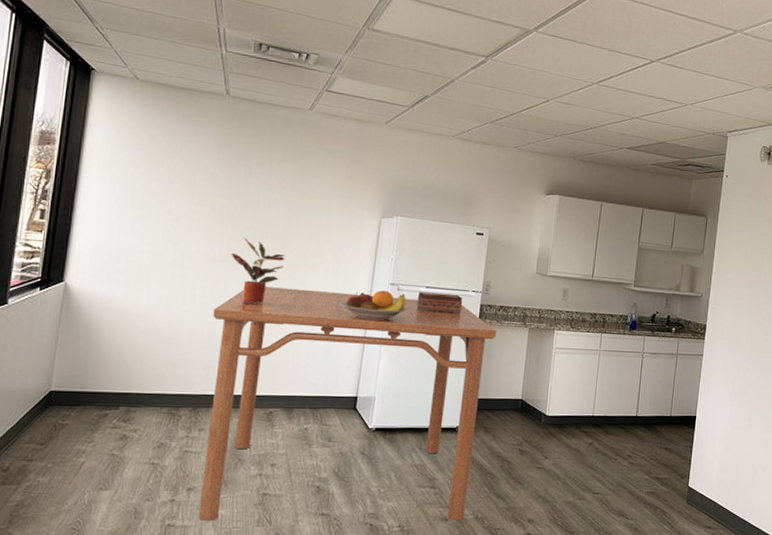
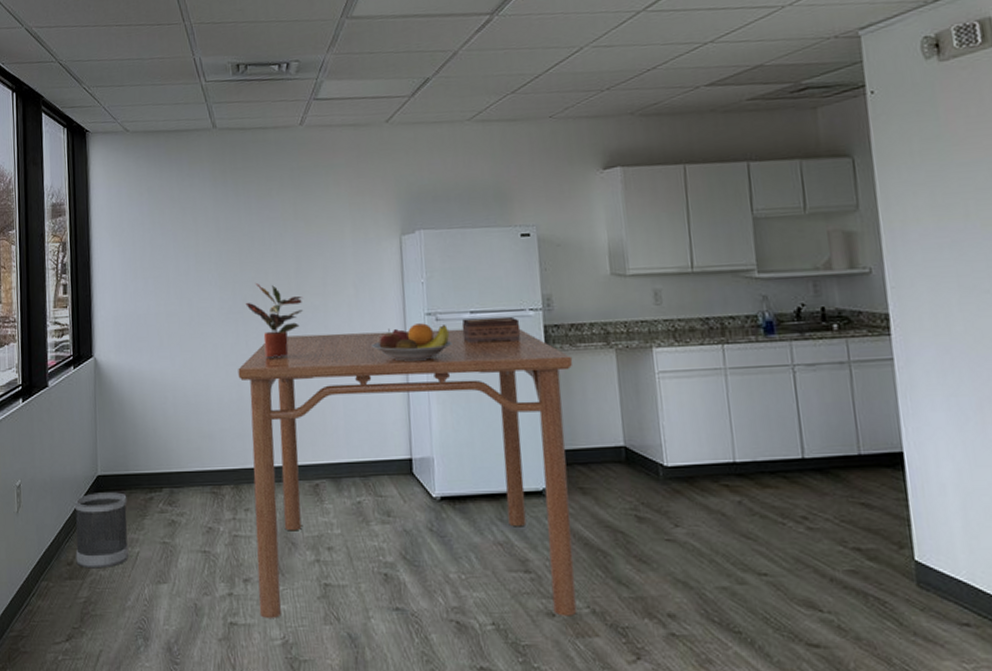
wastebasket: none [12,406,80,476] -> present [75,492,129,569]

